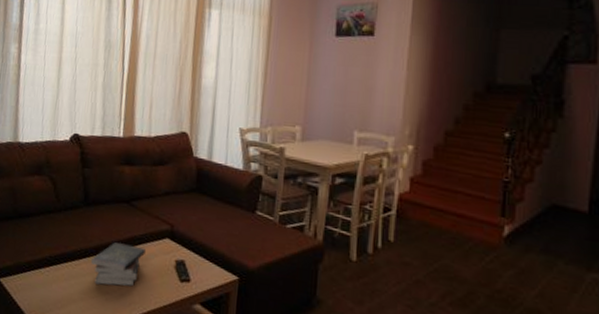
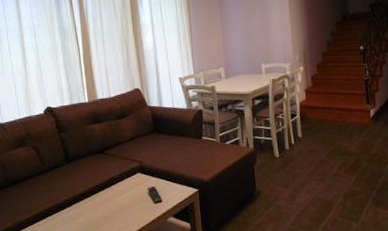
book: present [90,242,146,287] -> none [79,185,123,222]

